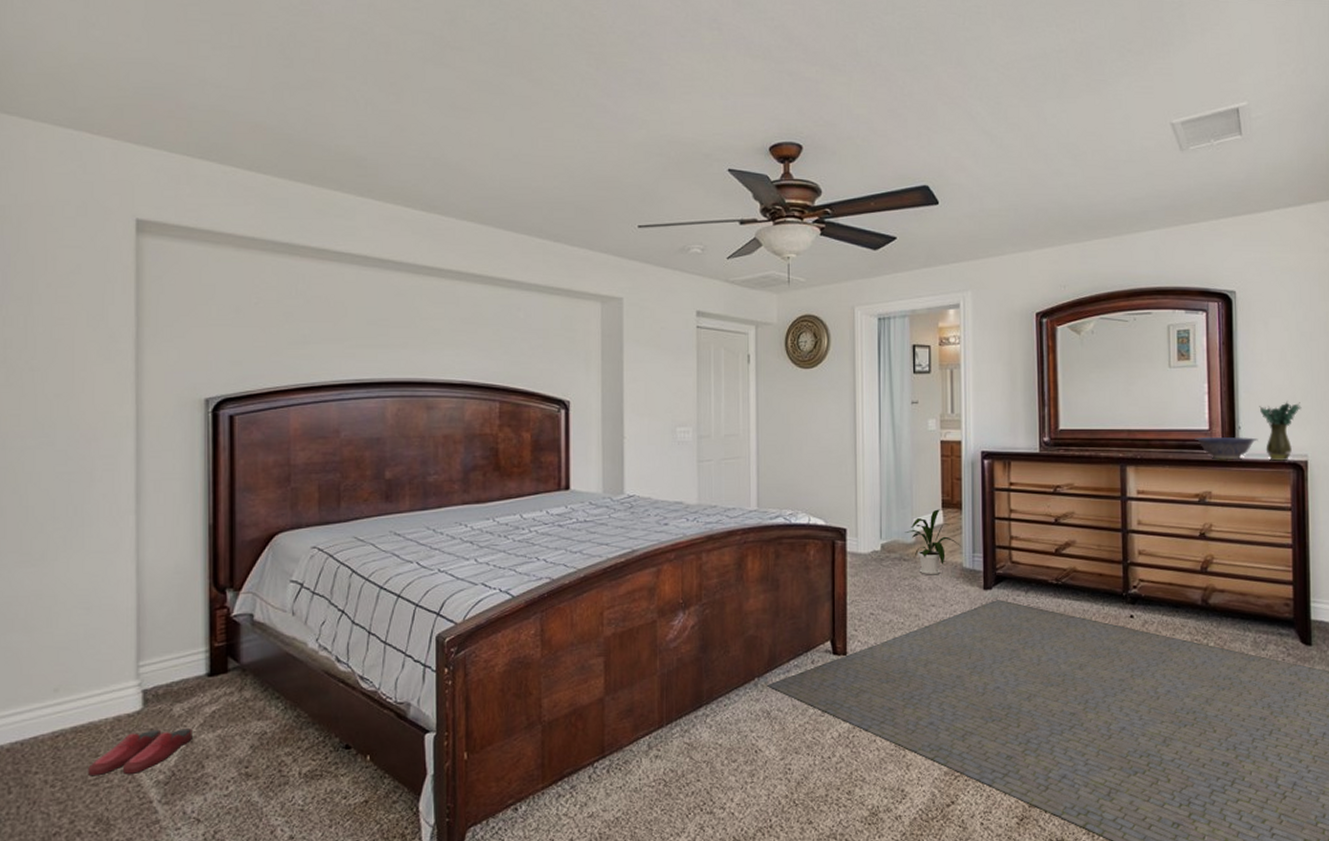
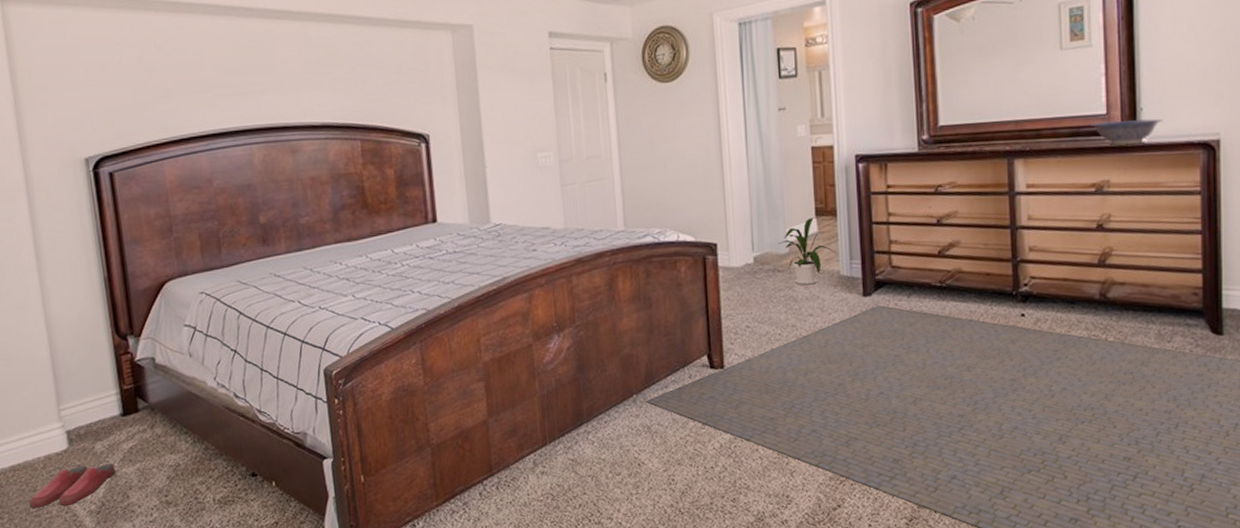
vase: present [1259,401,1302,461] -> none [1164,76,1213,142]

